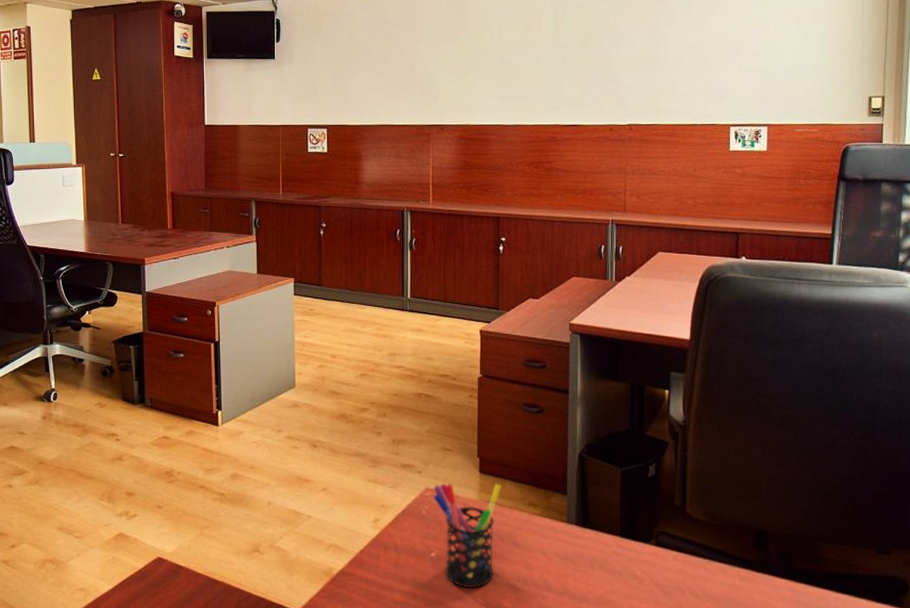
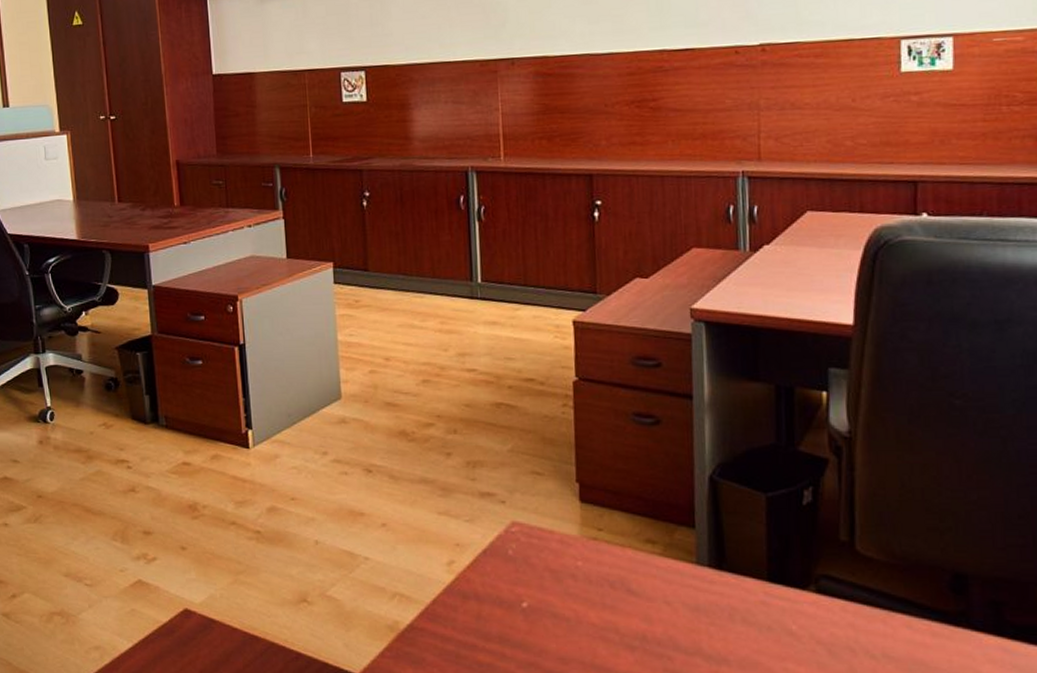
pen holder: present [433,483,501,588] -> none [521,515,609,647]

